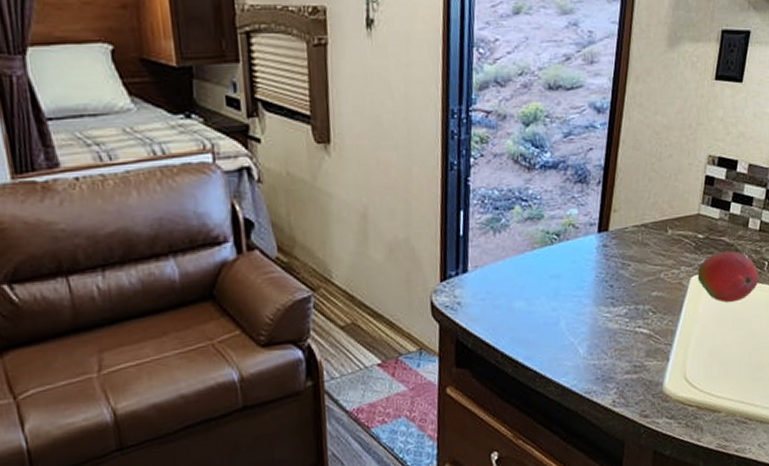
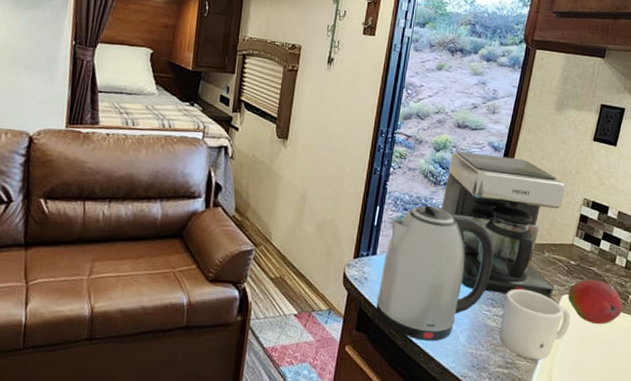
kettle: none [475,197,610,363] -> present [375,205,495,341]
coffee maker: none [540,118,687,291] -> present [441,151,566,299]
mug: none [623,278,702,358] -> present [499,288,570,361]

